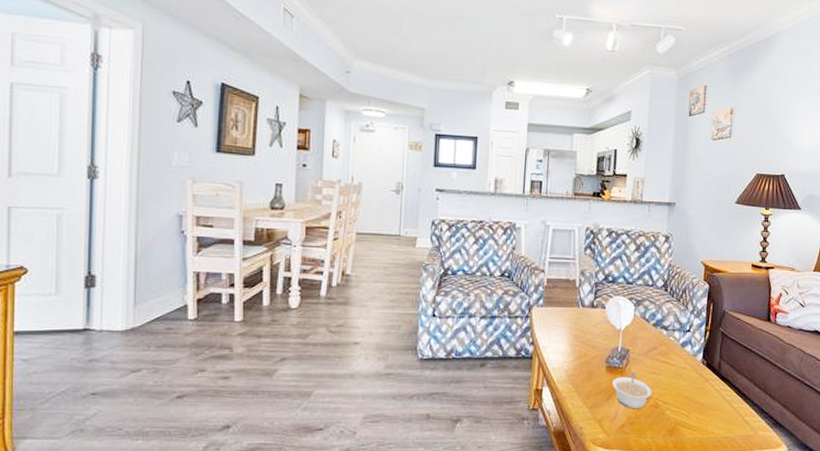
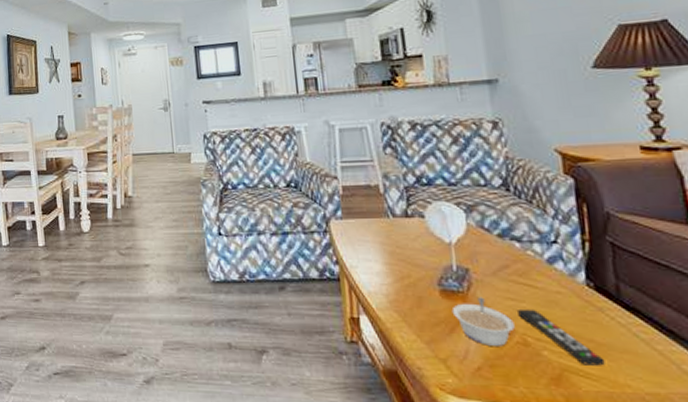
remote control: none [656,380,703,420] -> present [518,308,605,366]

